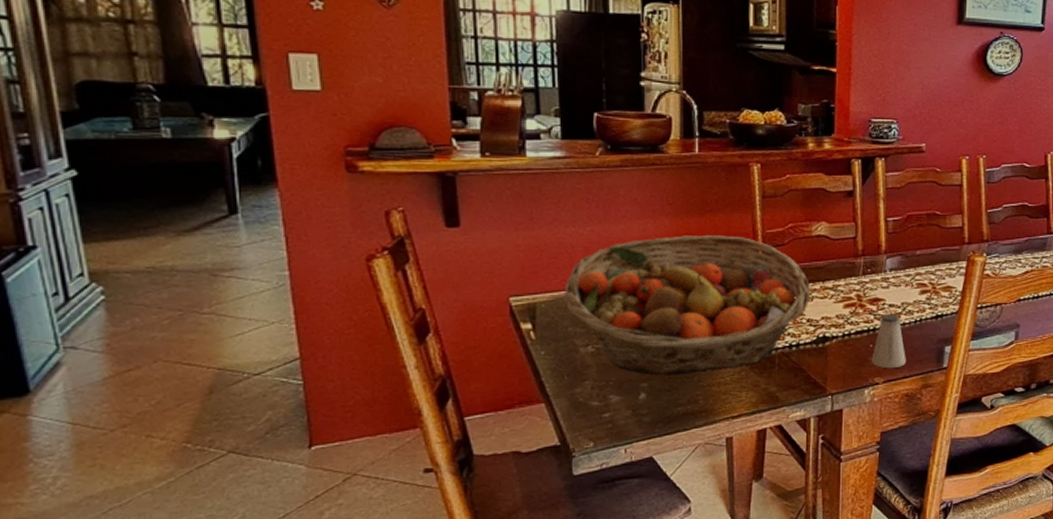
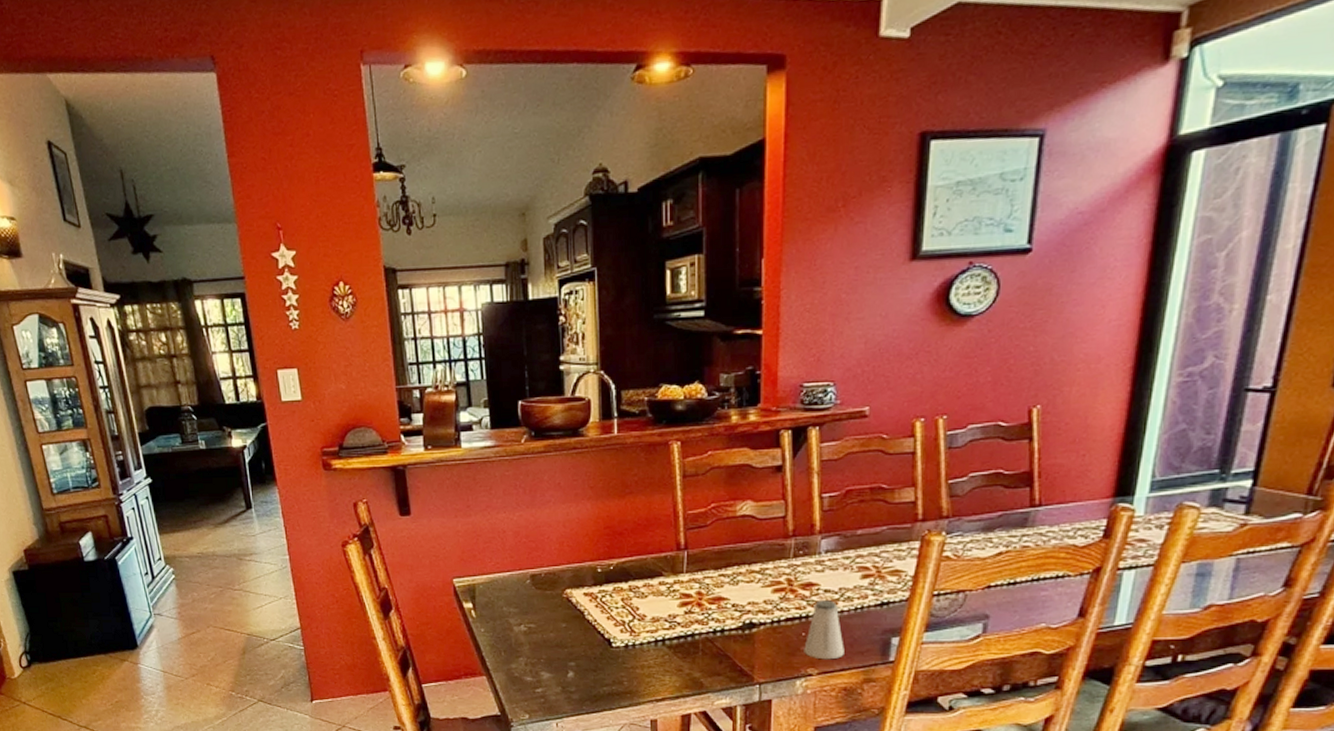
fruit basket: present [564,235,811,376] -> none [498,518,736,656]

